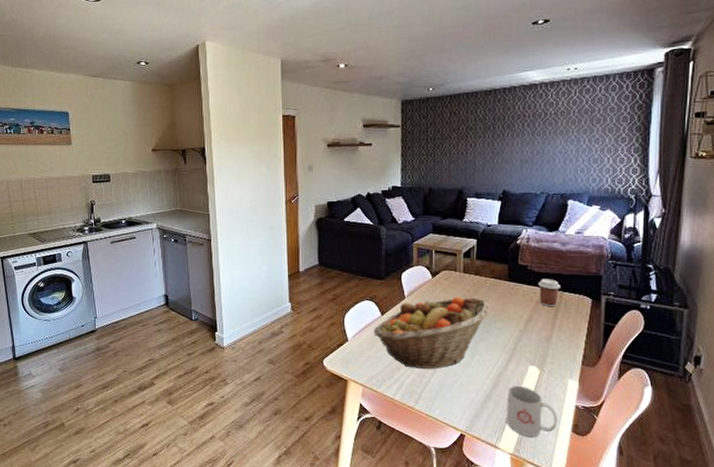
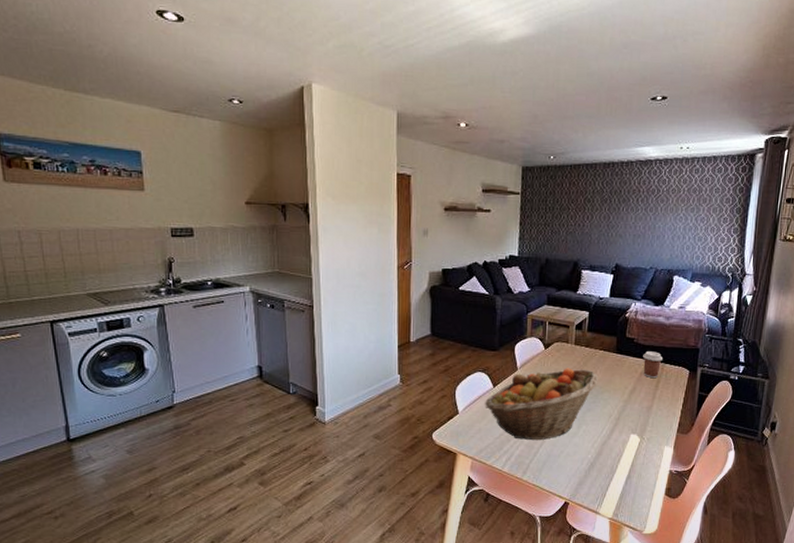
mug: present [507,385,557,437] -> none [608,453,653,502]

